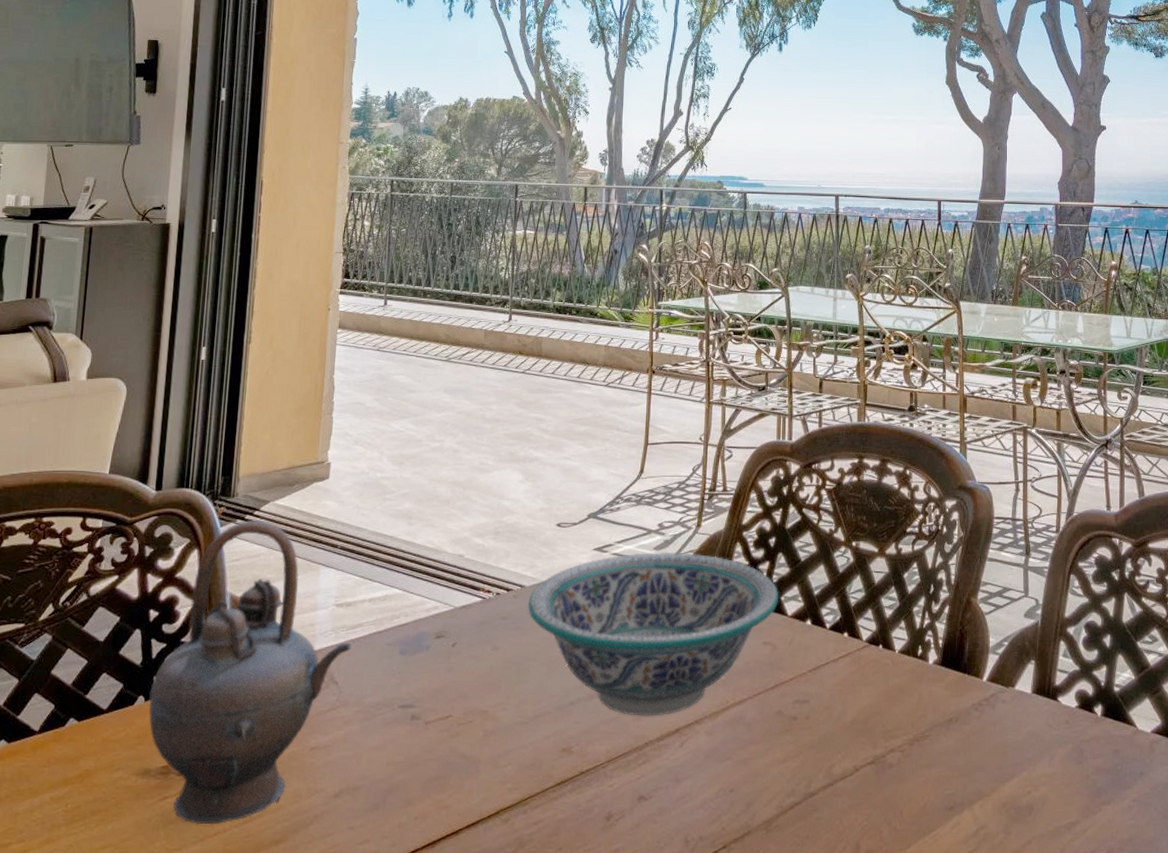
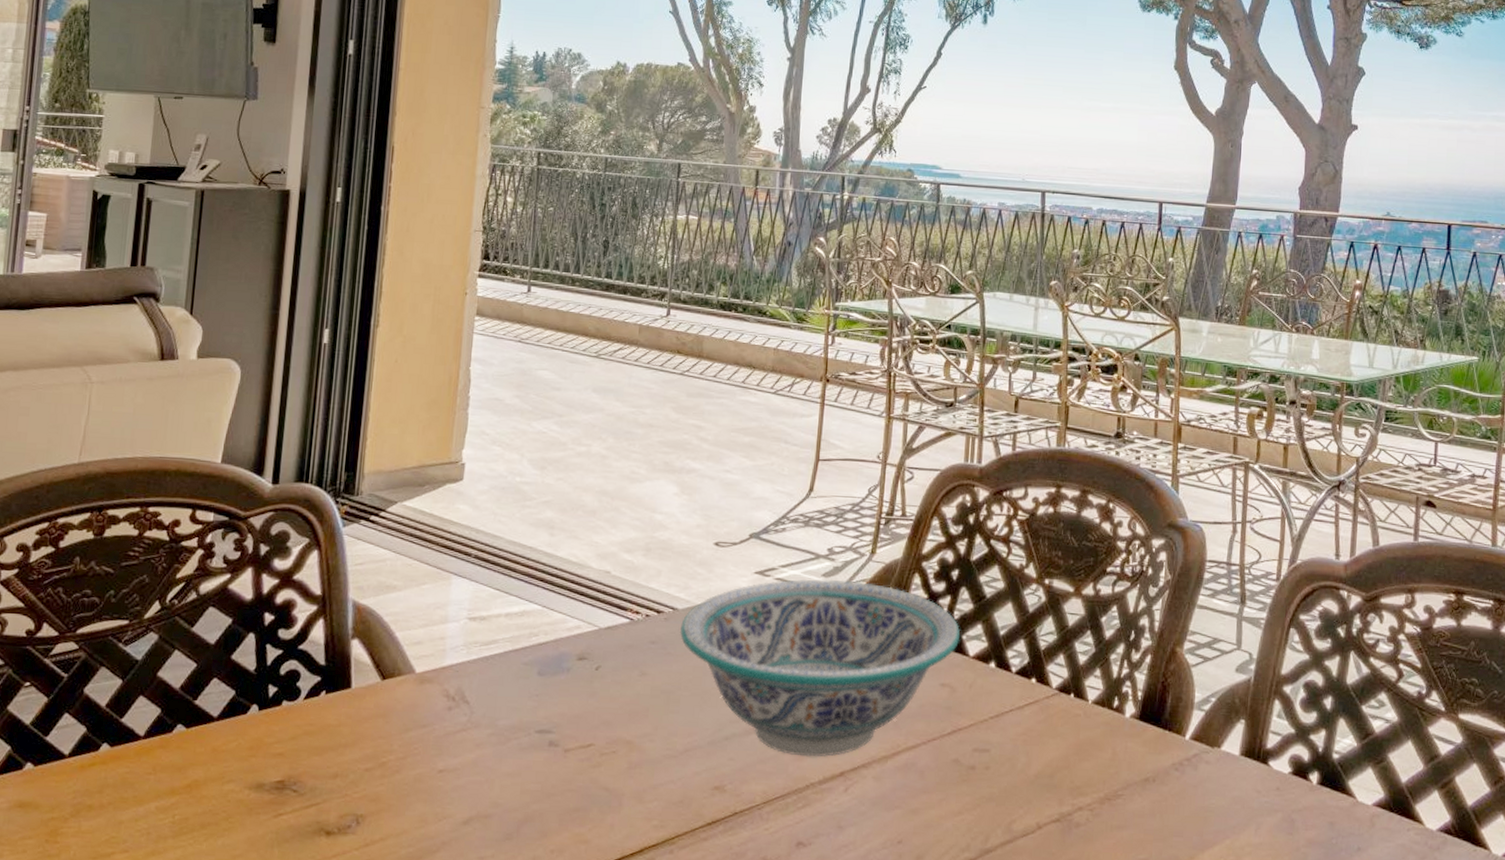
teapot: present [149,521,351,825] -> none [263,522,485,846]

